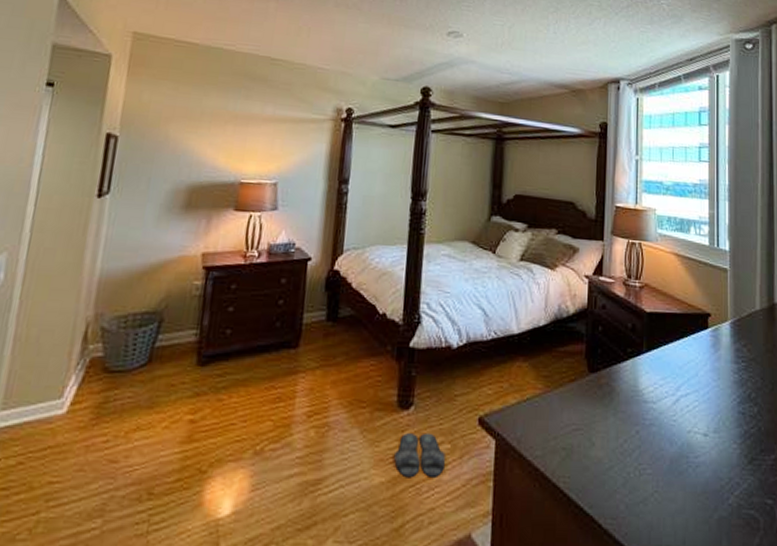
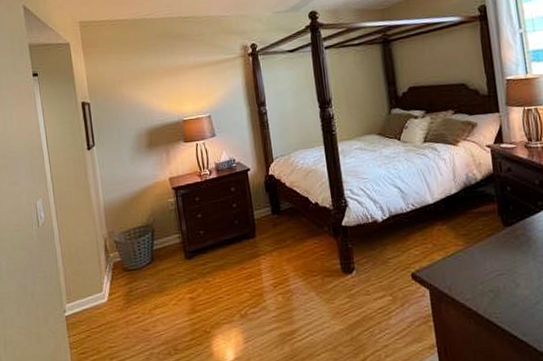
slippers: present [394,432,445,478] -> none [347,289,390,325]

